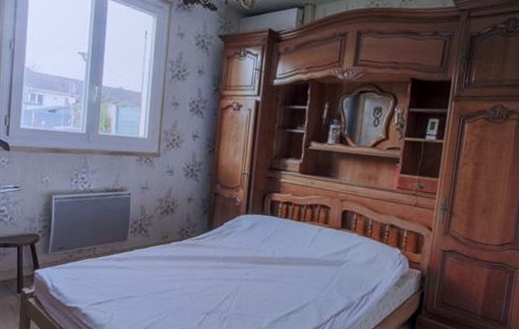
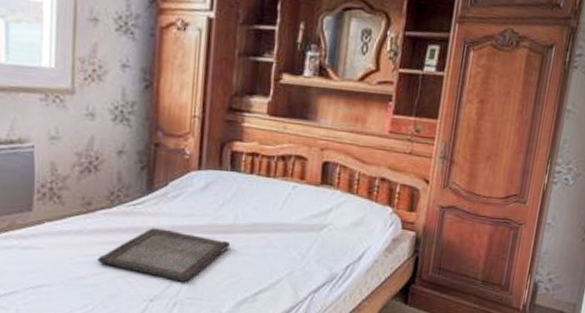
serving tray: none [170,257,269,301] -> present [98,228,231,282]

